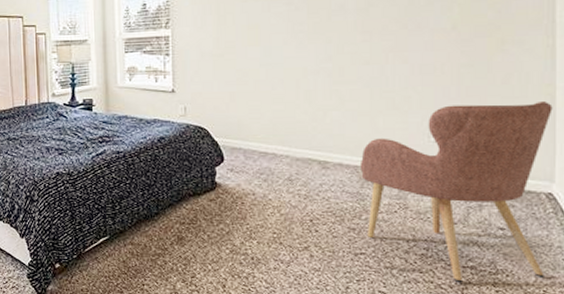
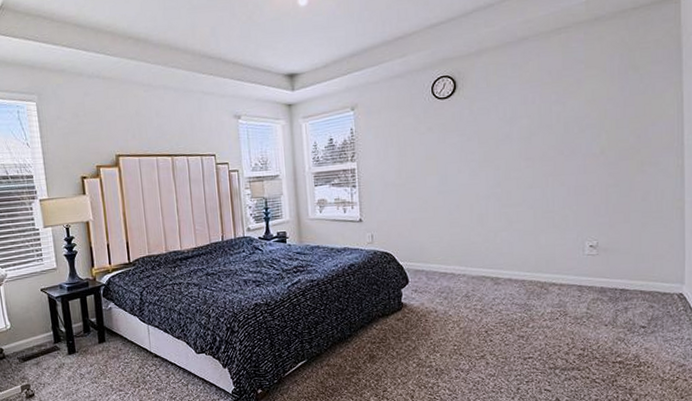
armchair: present [359,100,553,283] -> none [526,213,682,377]

